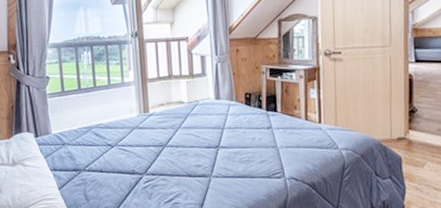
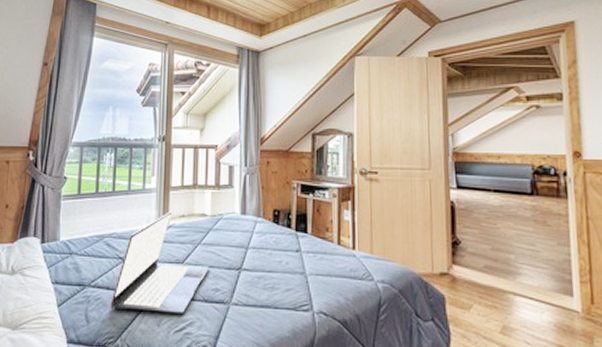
laptop: none [105,101,191,189] -> present [110,211,210,315]

